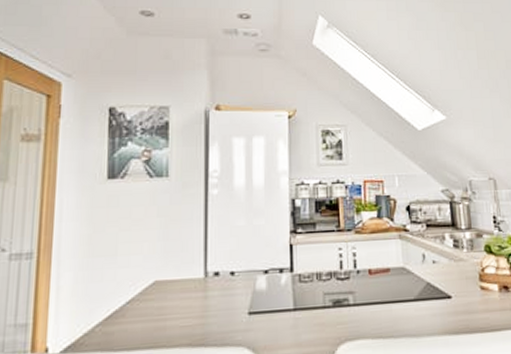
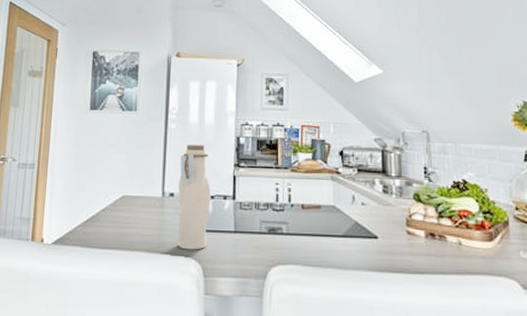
water bottle: none [225,212,264,338] -> present [178,145,211,250]

